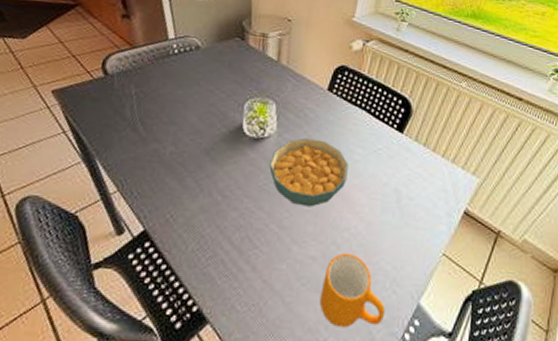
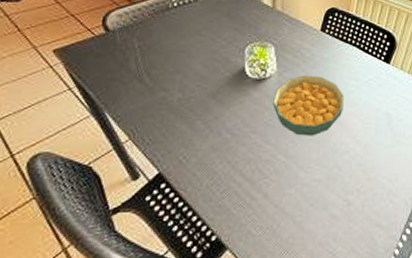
mug: present [319,252,386,328] -> none [327,172,385,238]

